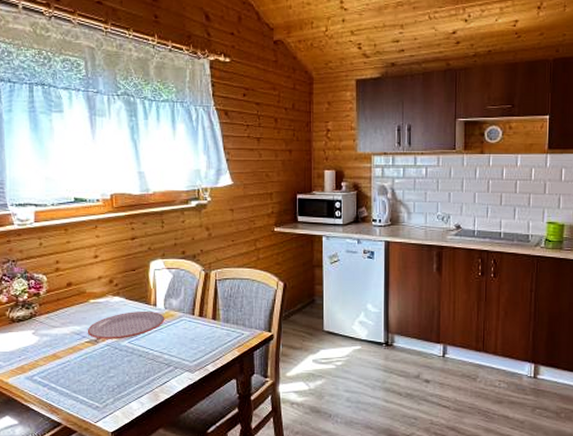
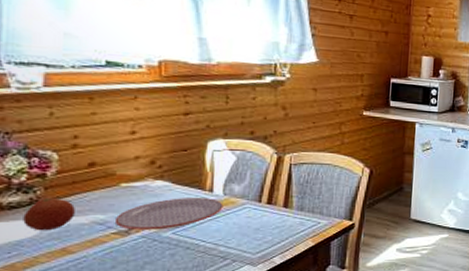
fruit: none [27,312,60,340] -> present [23,197,75,231]

